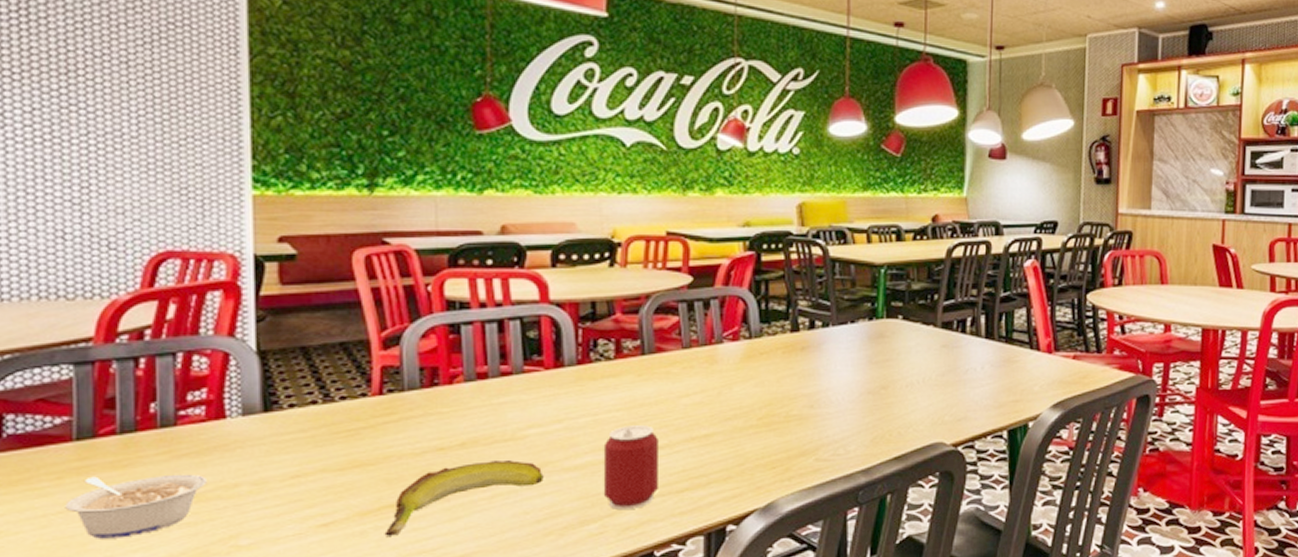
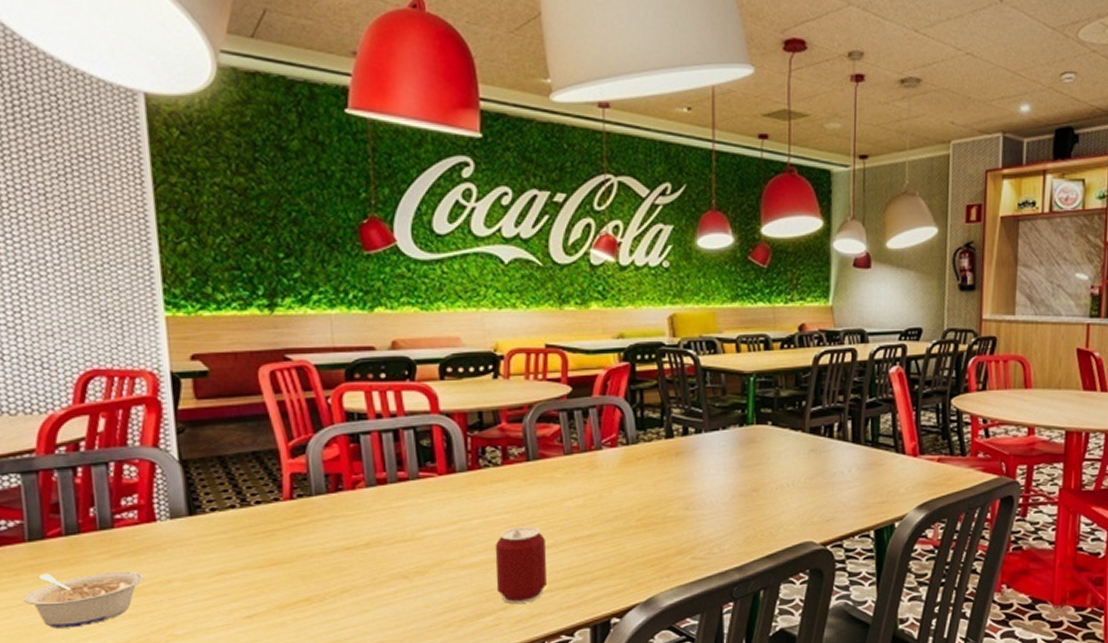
banana: present [384,460,544,536] -> none [302,559,442,627]

